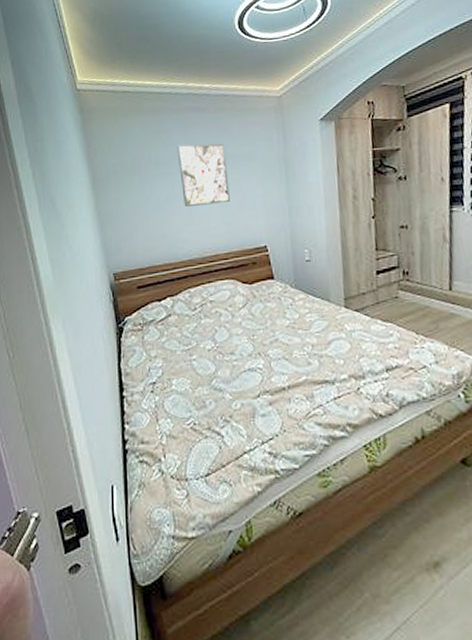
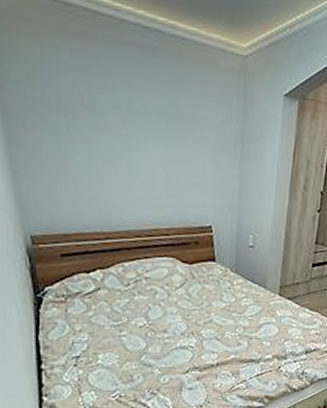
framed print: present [177,143,230,207] -> none [118,89,178,173]

